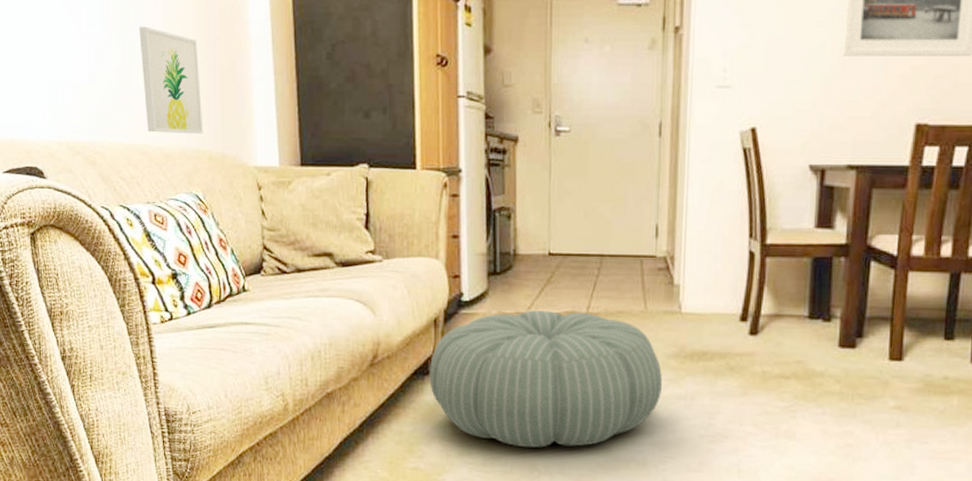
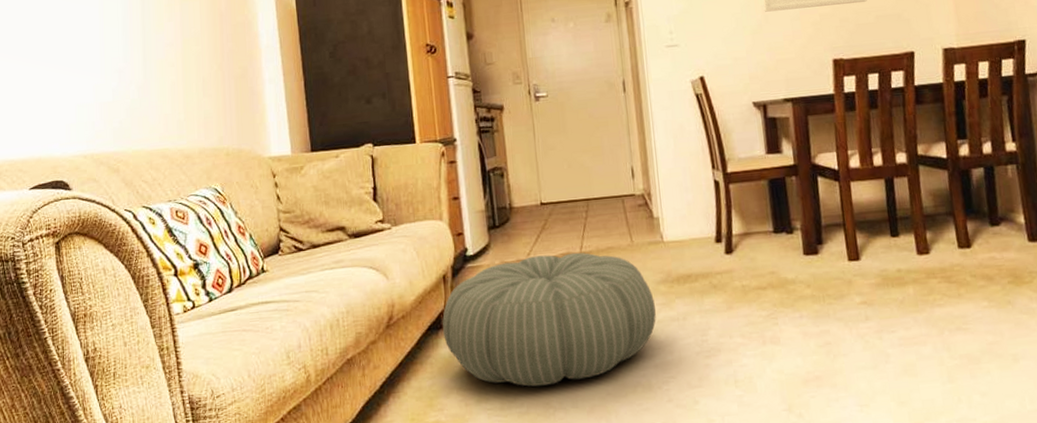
wall art: present [139,26,204,134] -> none [159,46,221,138]

